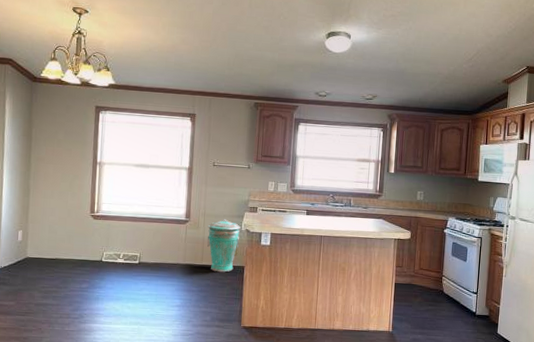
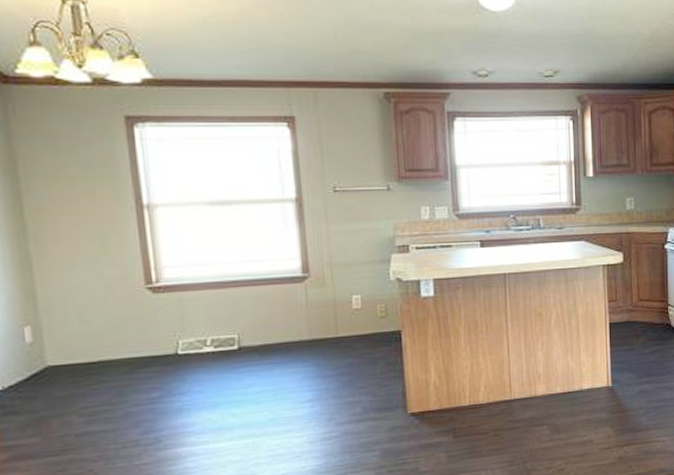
trash can: present [207,219,241,273] -> none [338,267,389,344]

